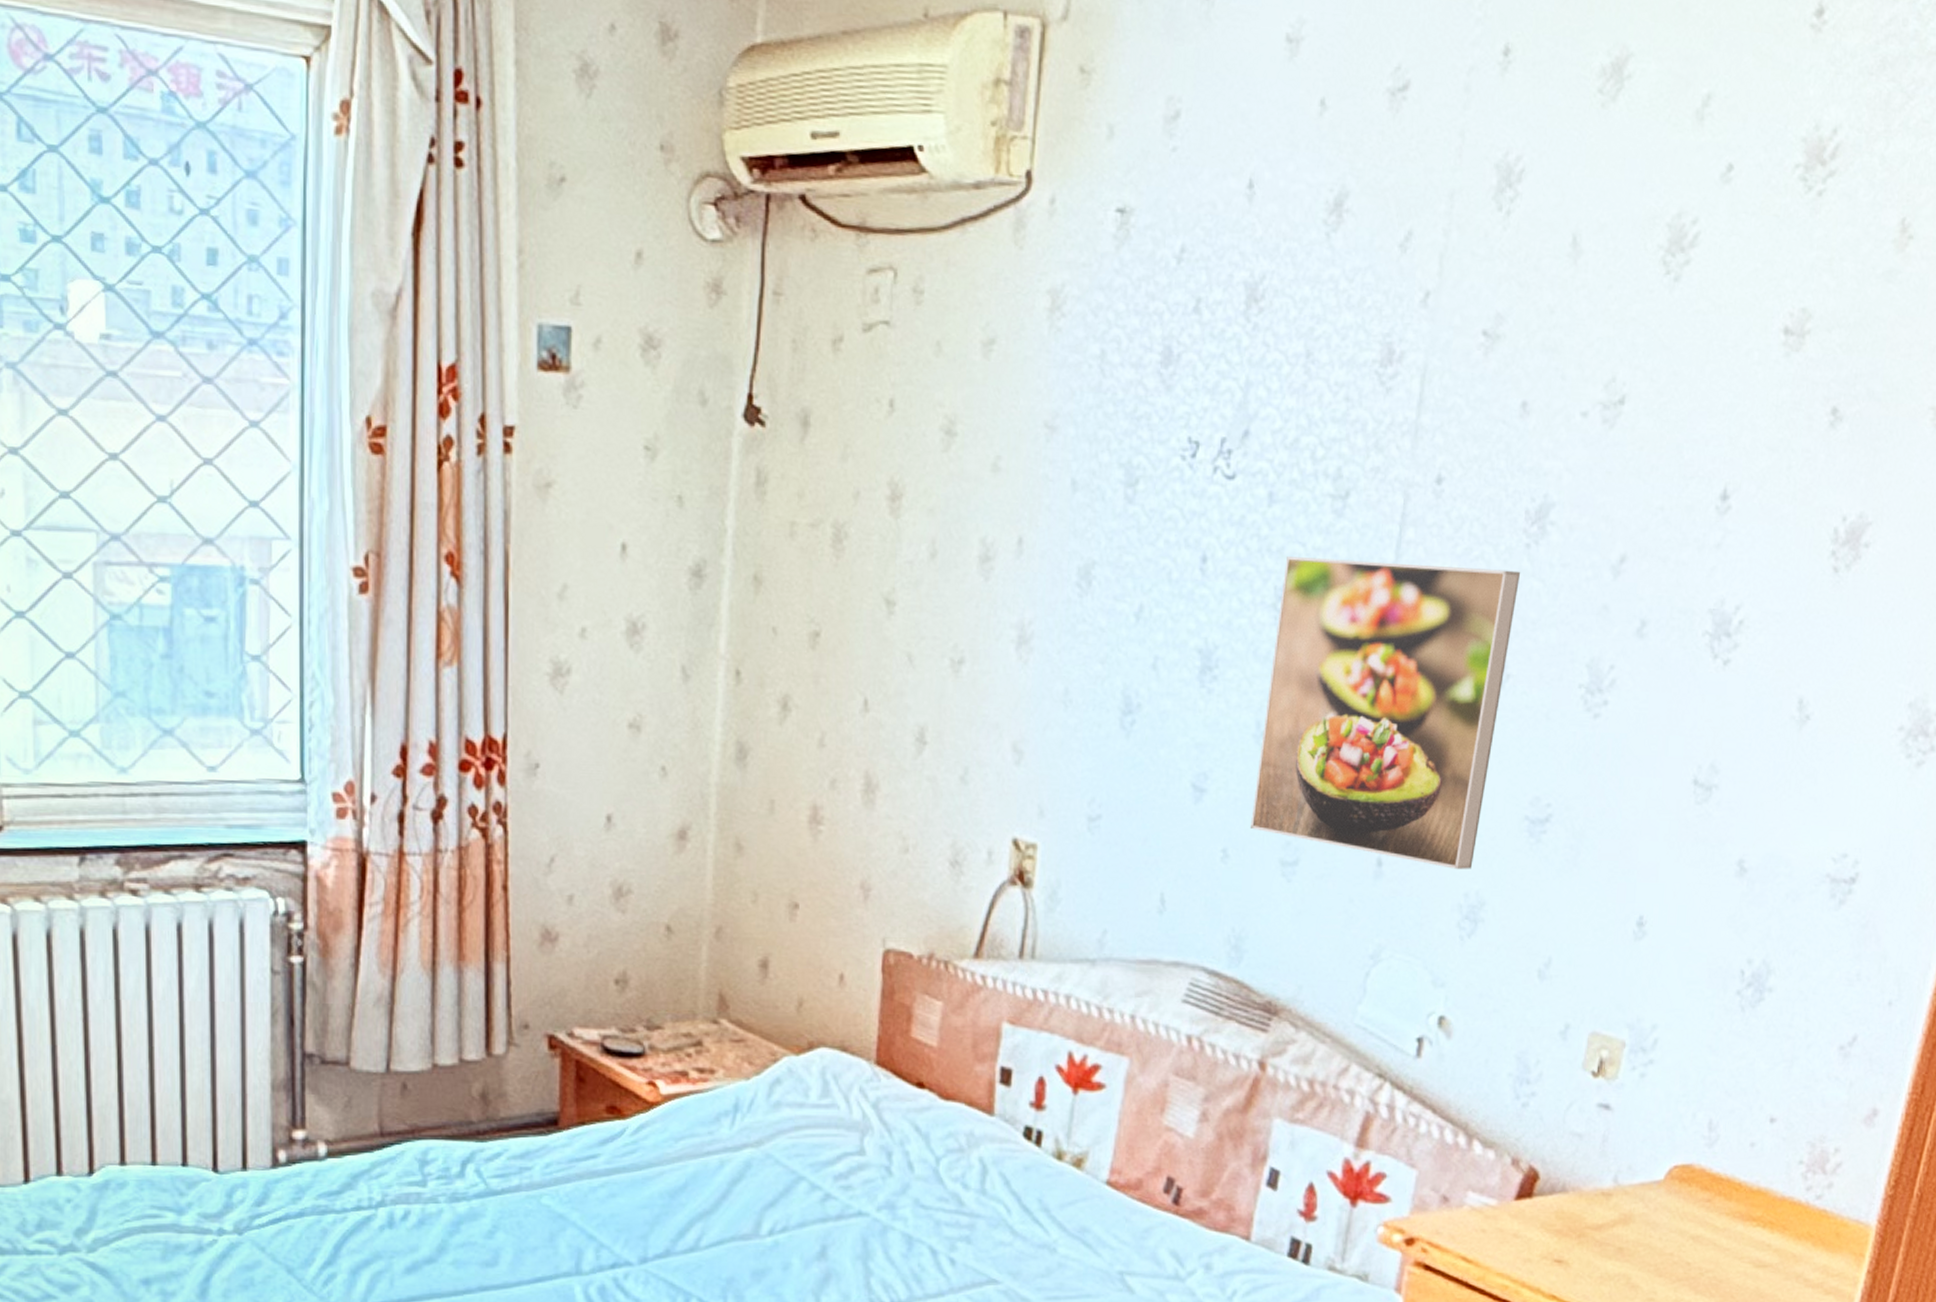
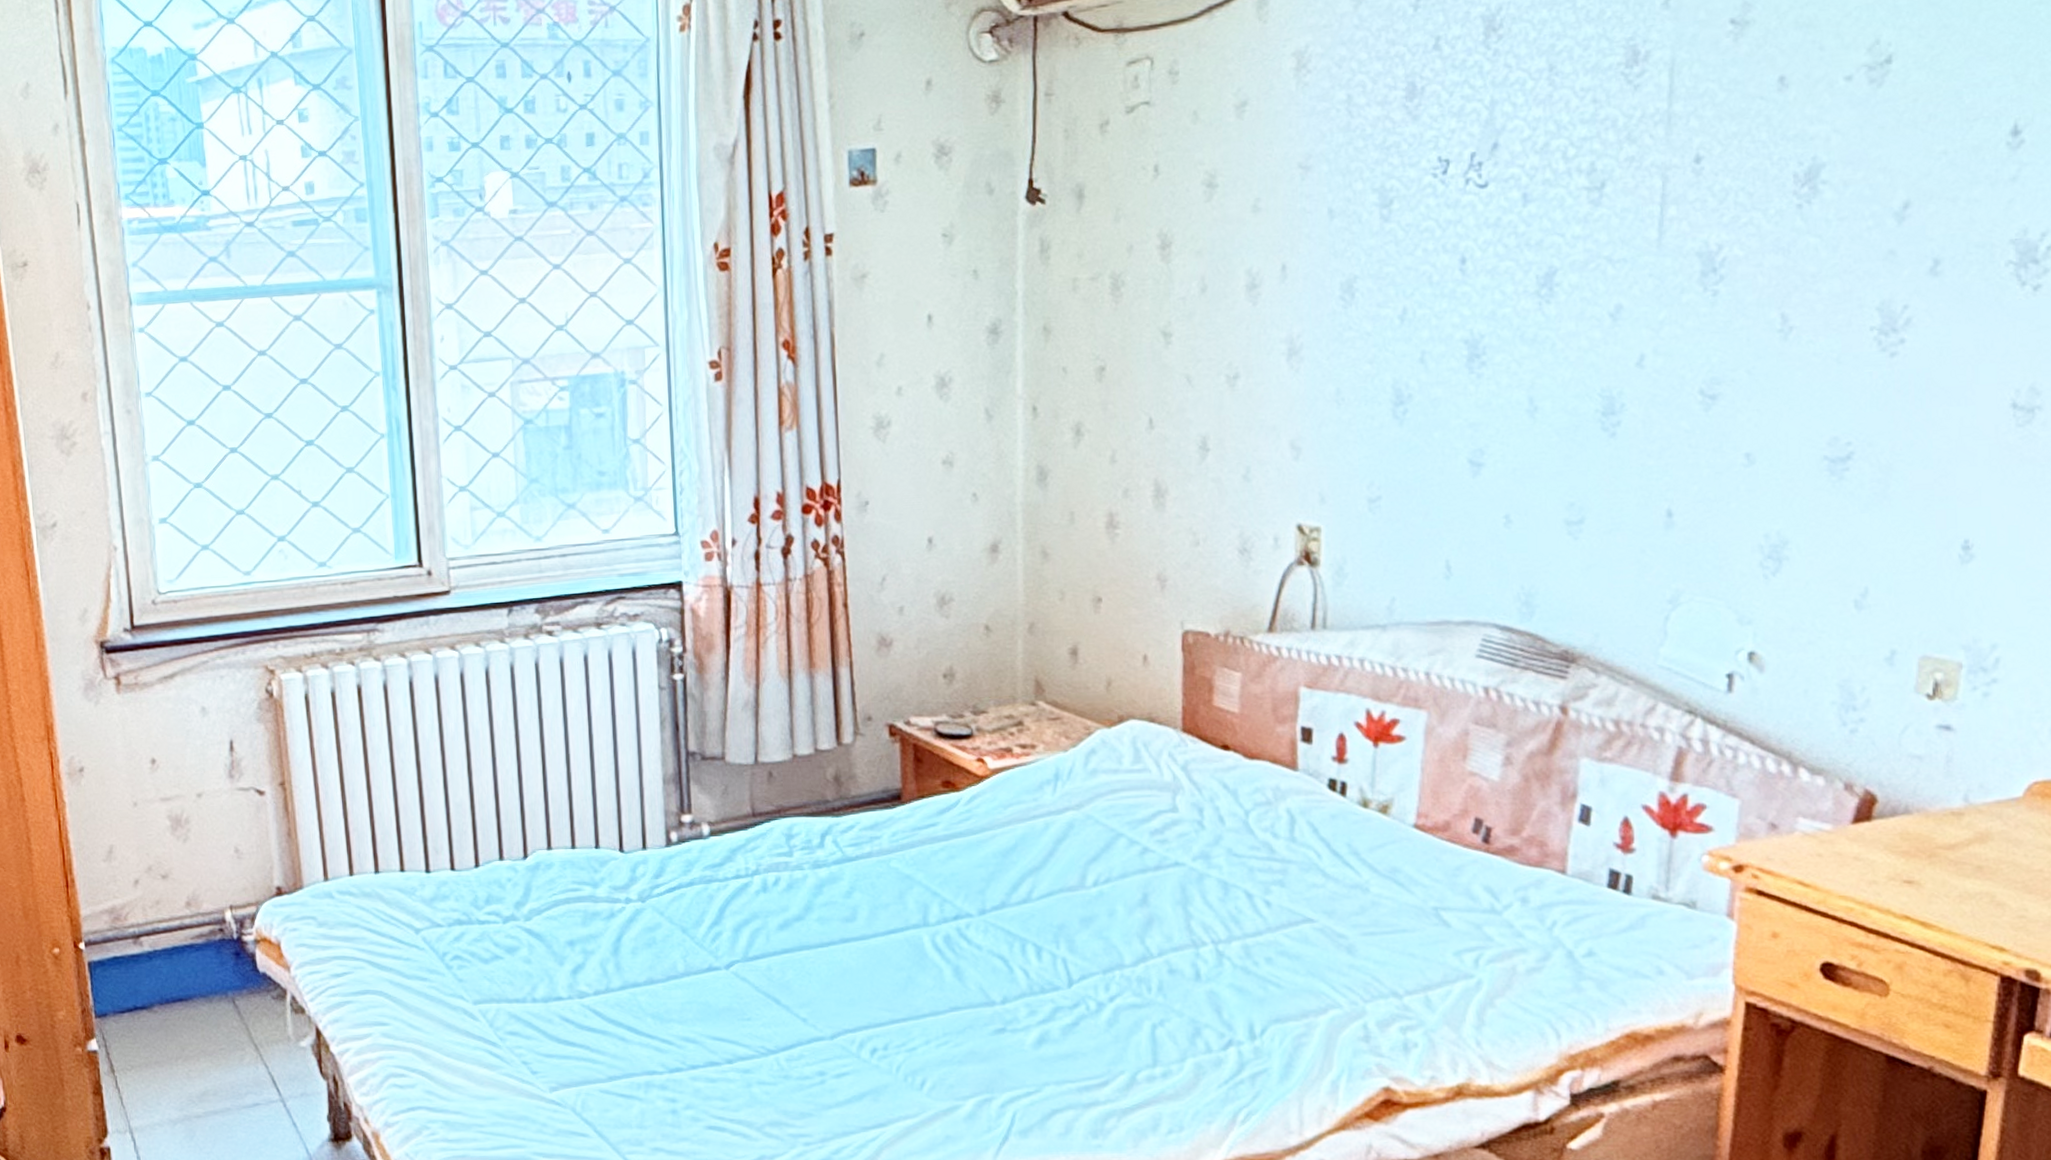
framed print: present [1251,556,1521,870] -> none [1531,230,1795,514]

